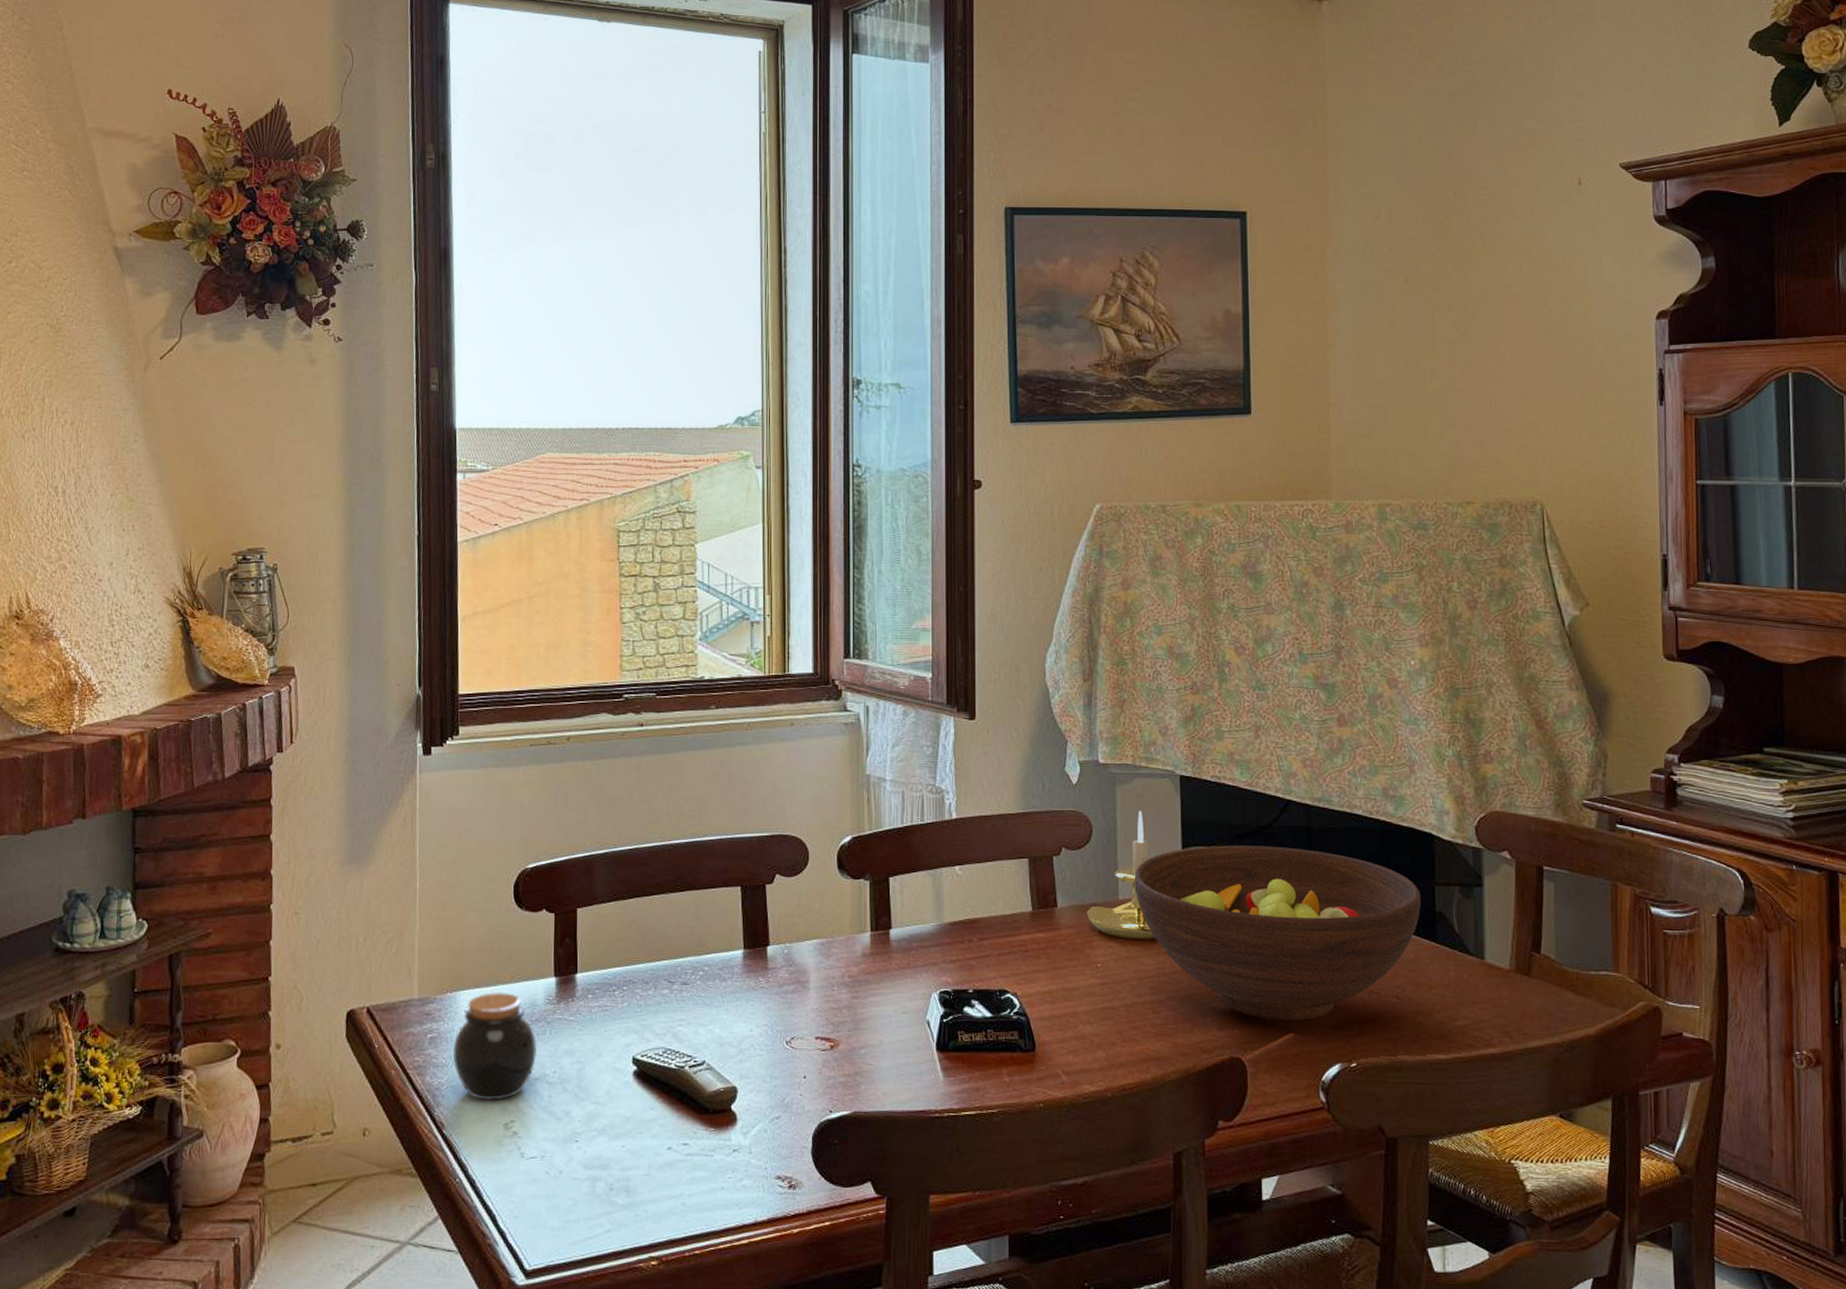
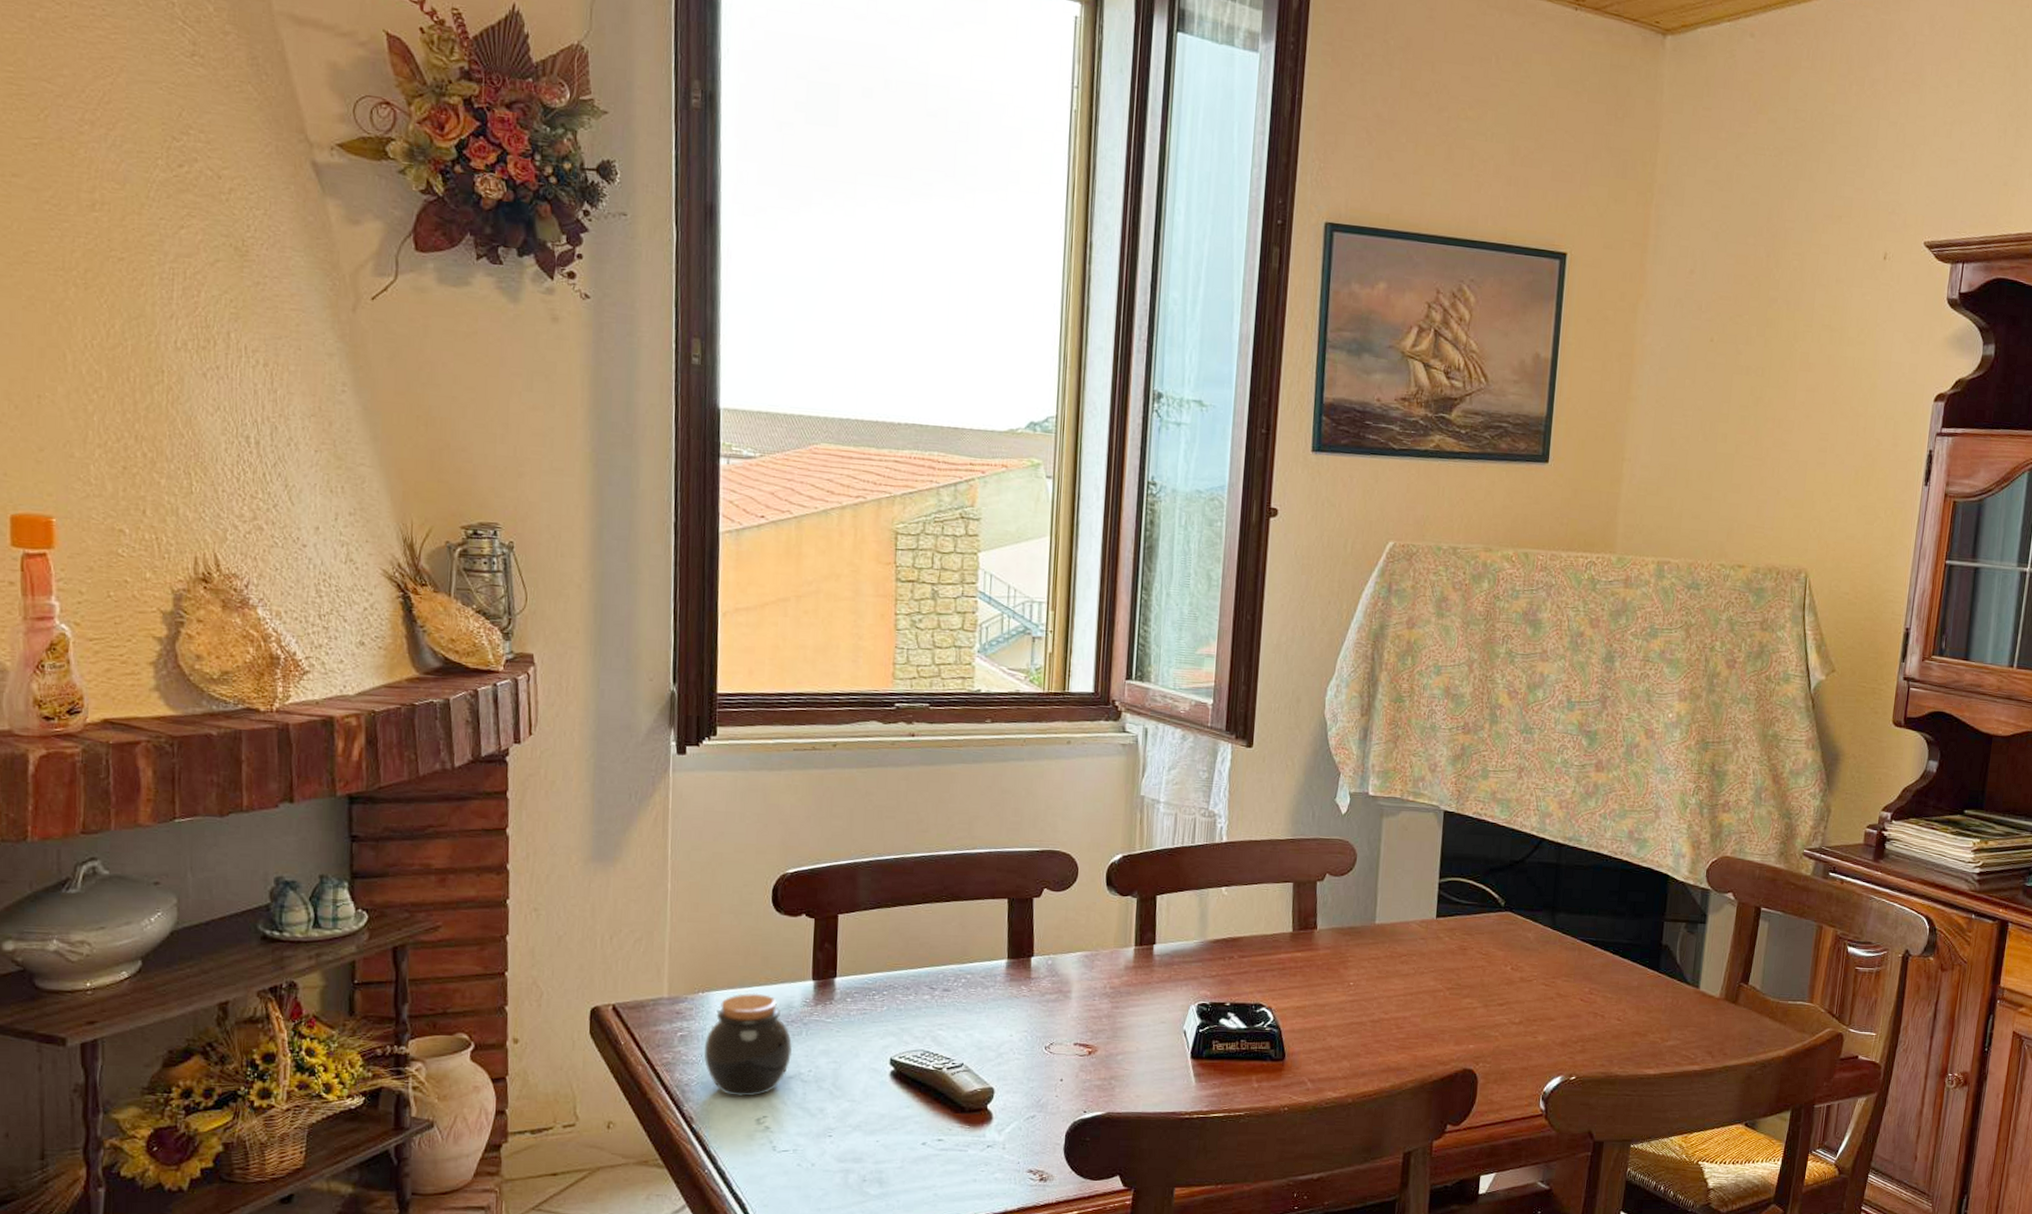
candle holder: present [1086,810,1155,940] -> none [1343,841,1409,962]
fruit bowl: present [1134,845,1421,1021] -> none [1391,877,1651,1038]

